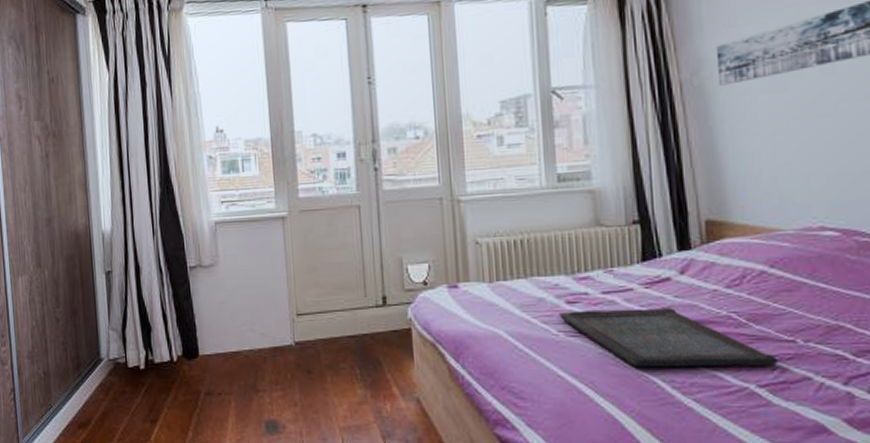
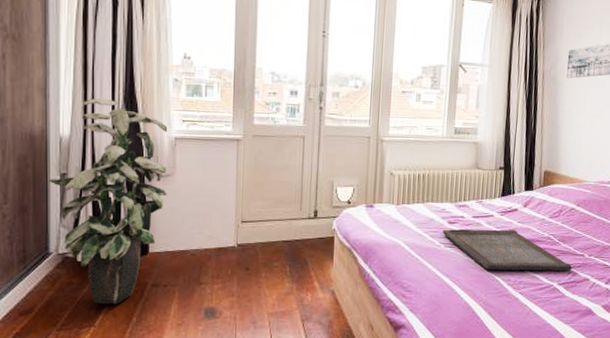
indoor plant: none [94,186,212,416] -> present [47,98,168,305]

